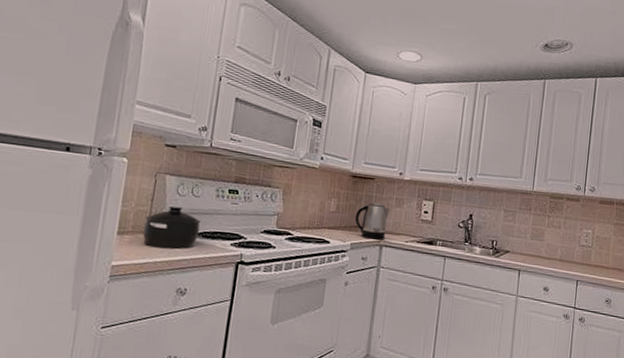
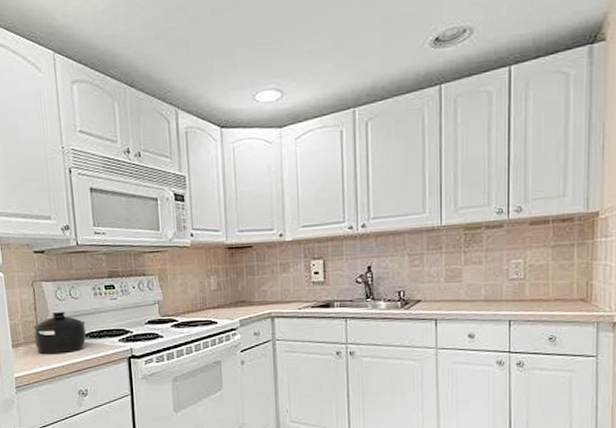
kettle: present [354,202,390,240] -> none [238,272,276,312]

